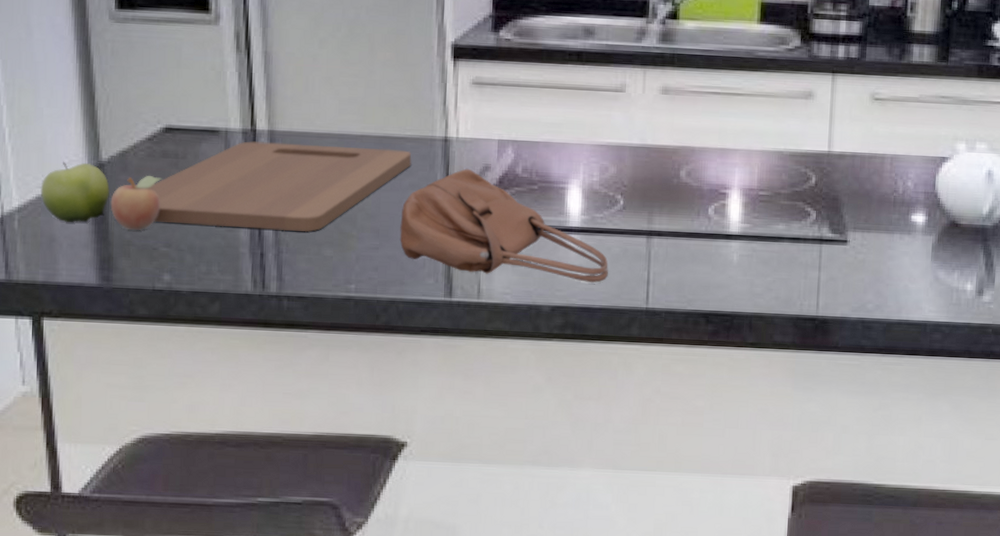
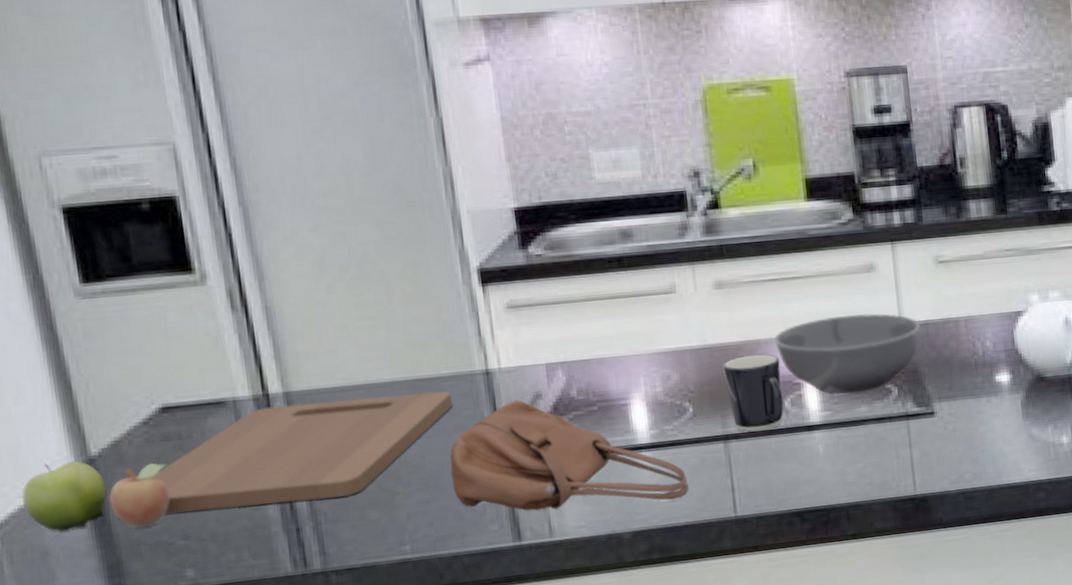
mug: none [657,160,710,232] -> present [722,354,784,432]
bowl: none [707,136,847,211] -> present [774,313,920,394]

